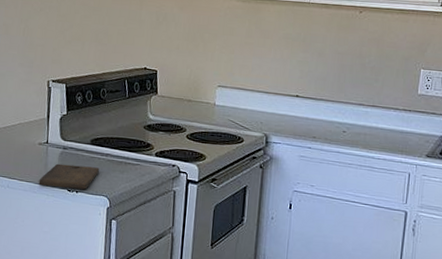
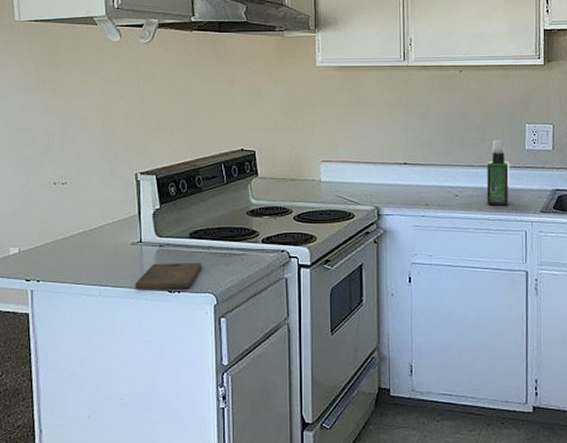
spray bottle: none [373,82,400,147] -> present [486,140,510,206]

